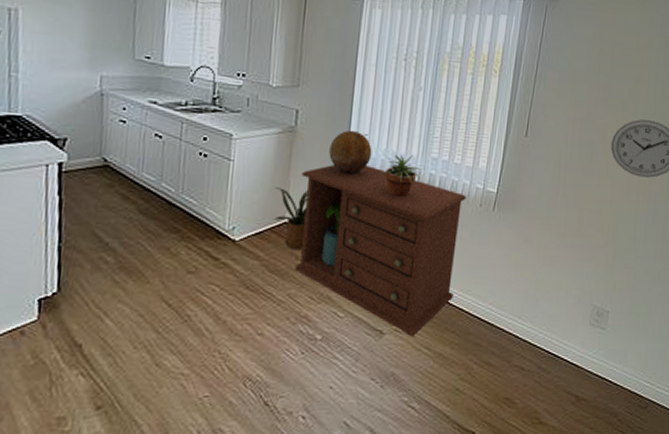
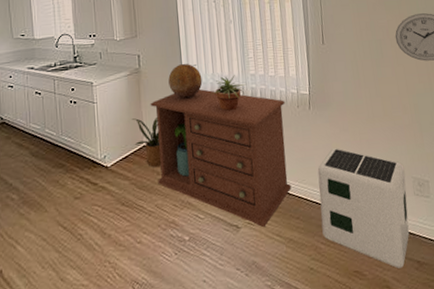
air purifier: none [478,260,586,401] -> present [317,148,410,269]

